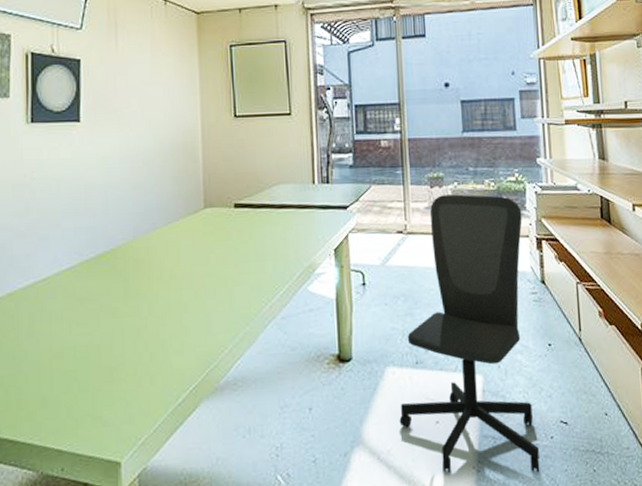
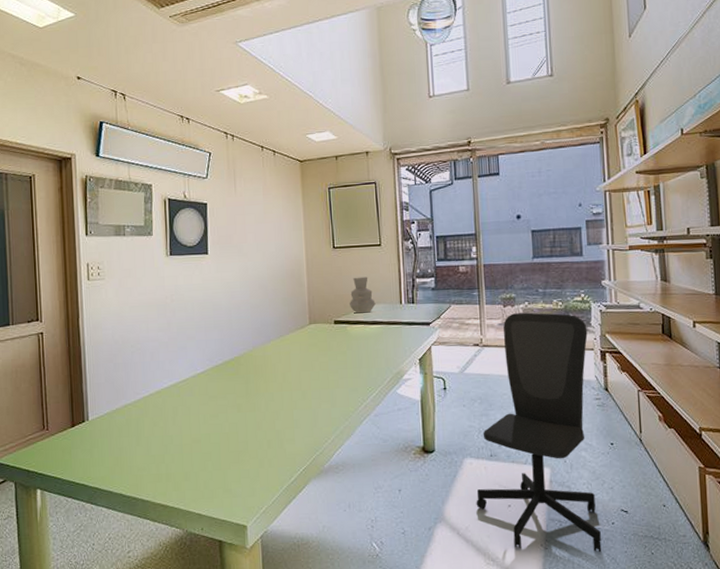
vase: none [252,151,284,195] -> present [349,276,376,314]

